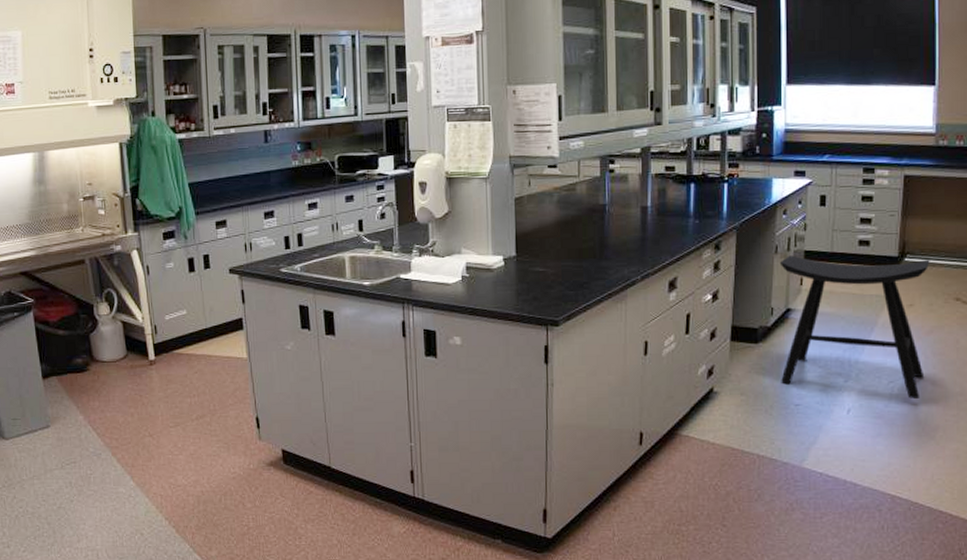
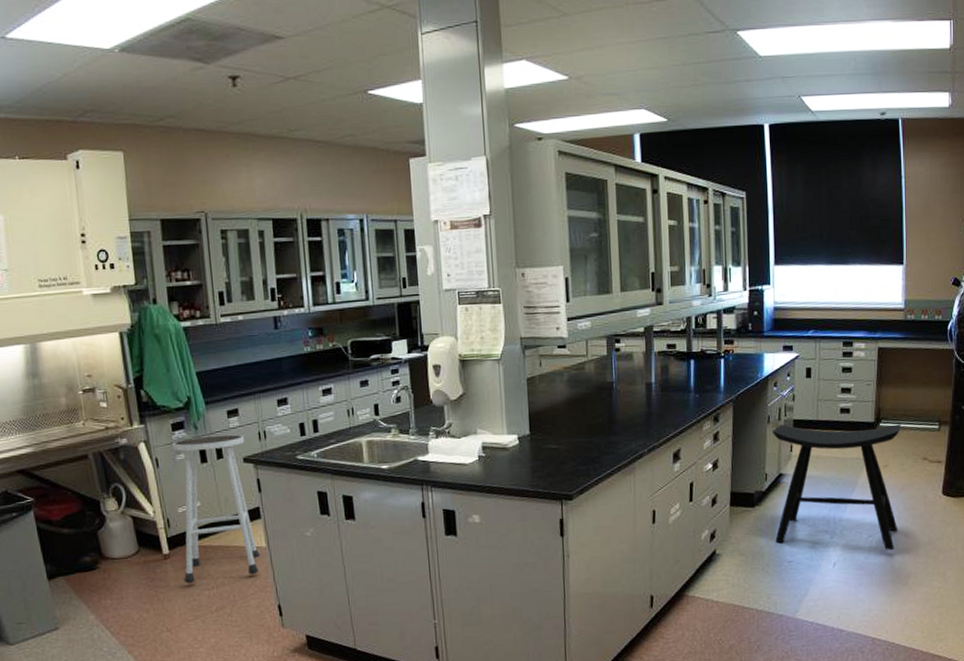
stool: none [163,245,242,391] -> present [173,434,261,584]

